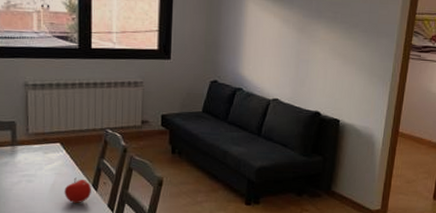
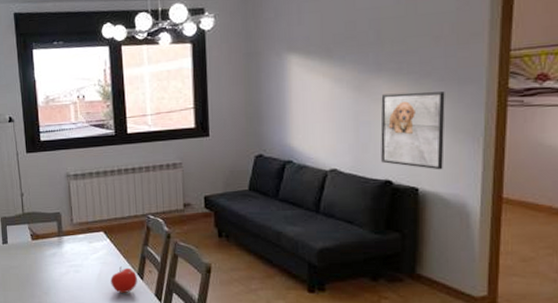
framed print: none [314,38,367,106] -> present [380,91,445,170]

